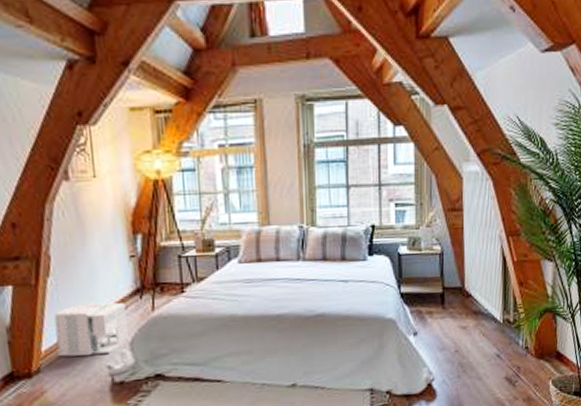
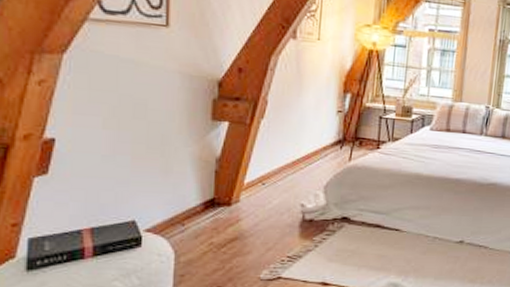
architectural model: present [54,302,128,357] -> none [259,146,326,193]

